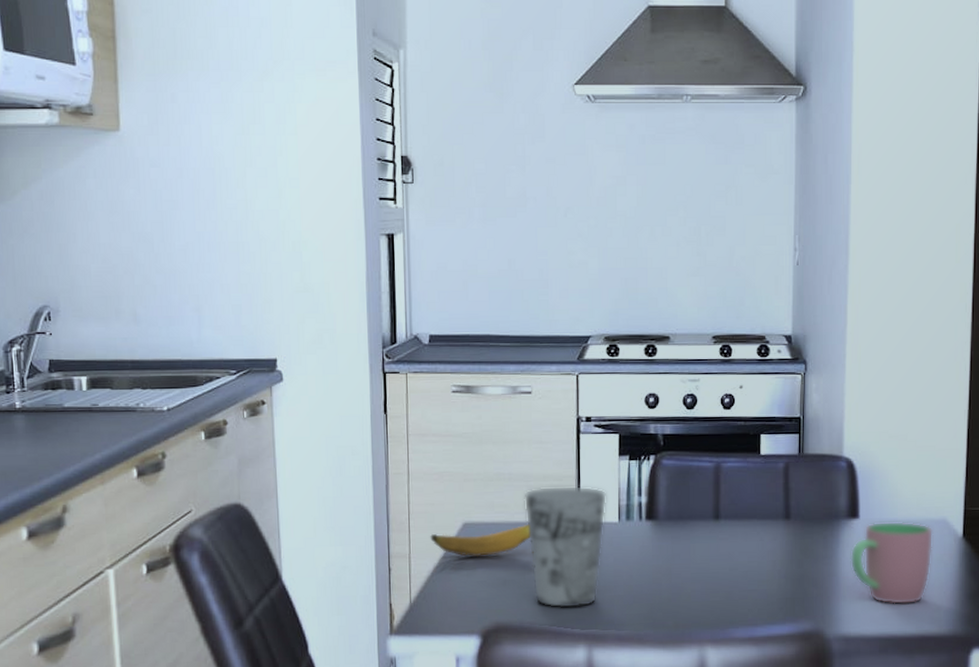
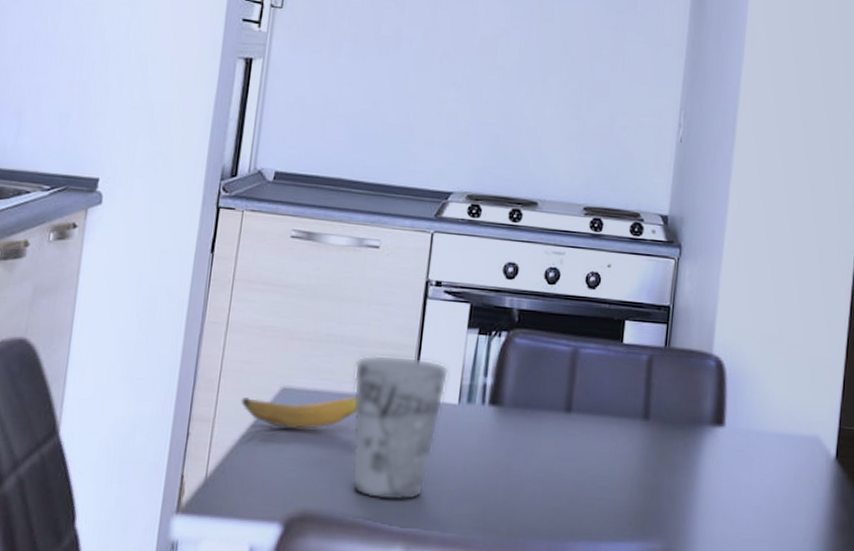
cup: present [850,521,934,605] -> none [711,432,805,532]

